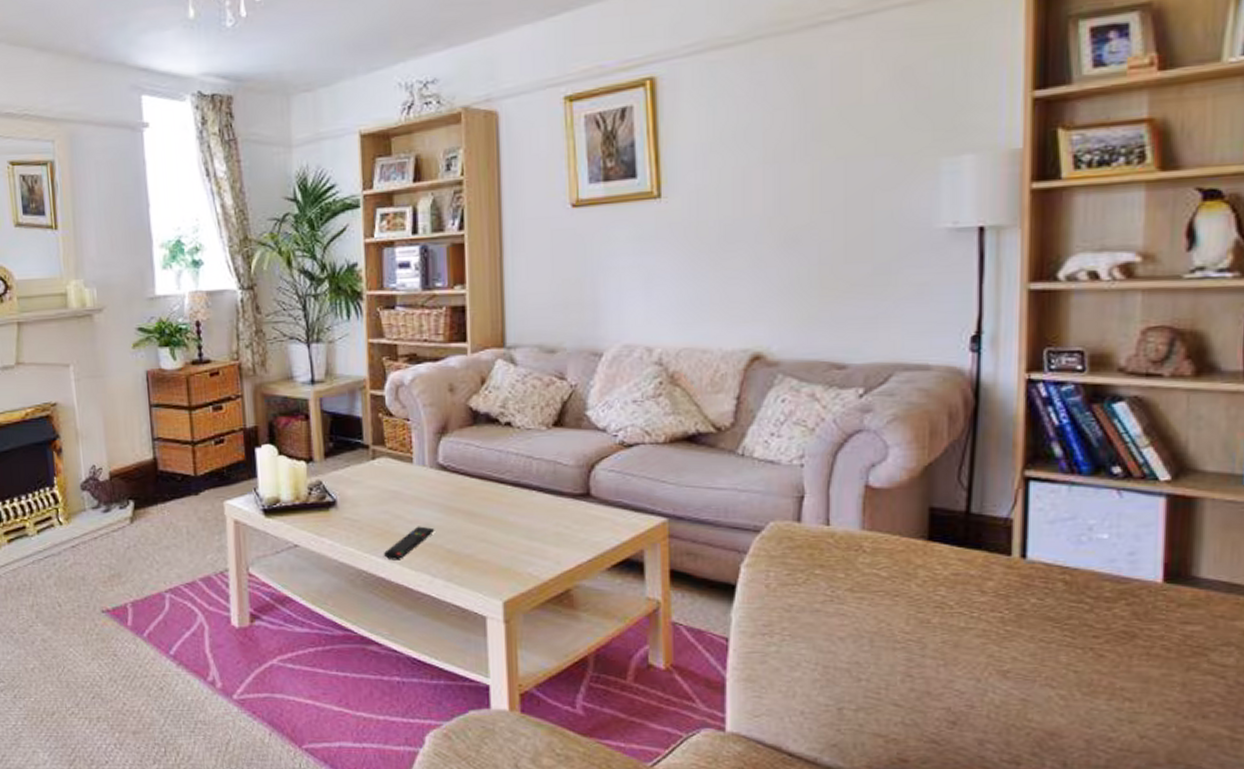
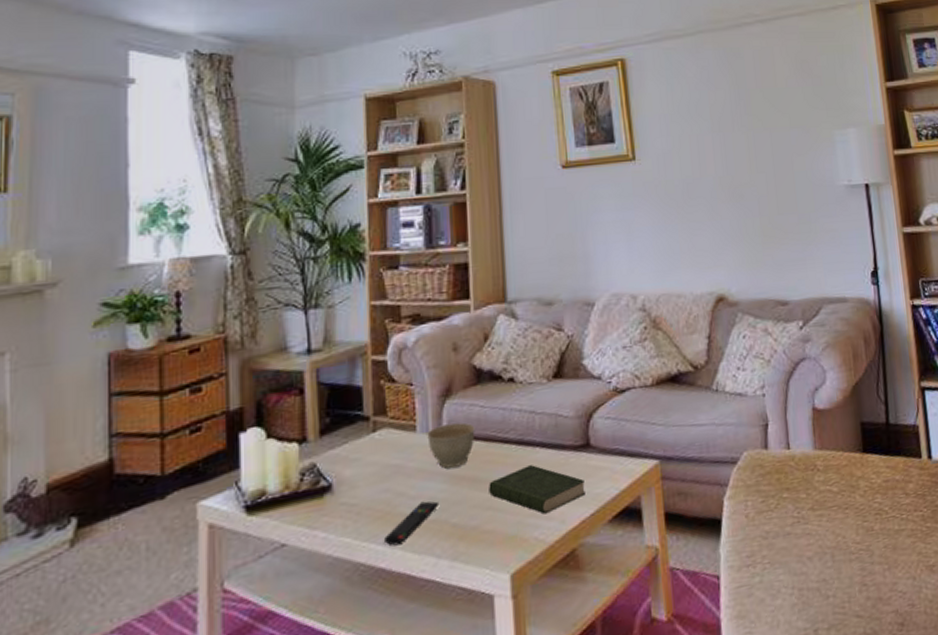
planter bowl: none [423,460,471,500] -> present [427,422,475,469]
book: none [483,507,583,553] -> present [489,465,585,514]

